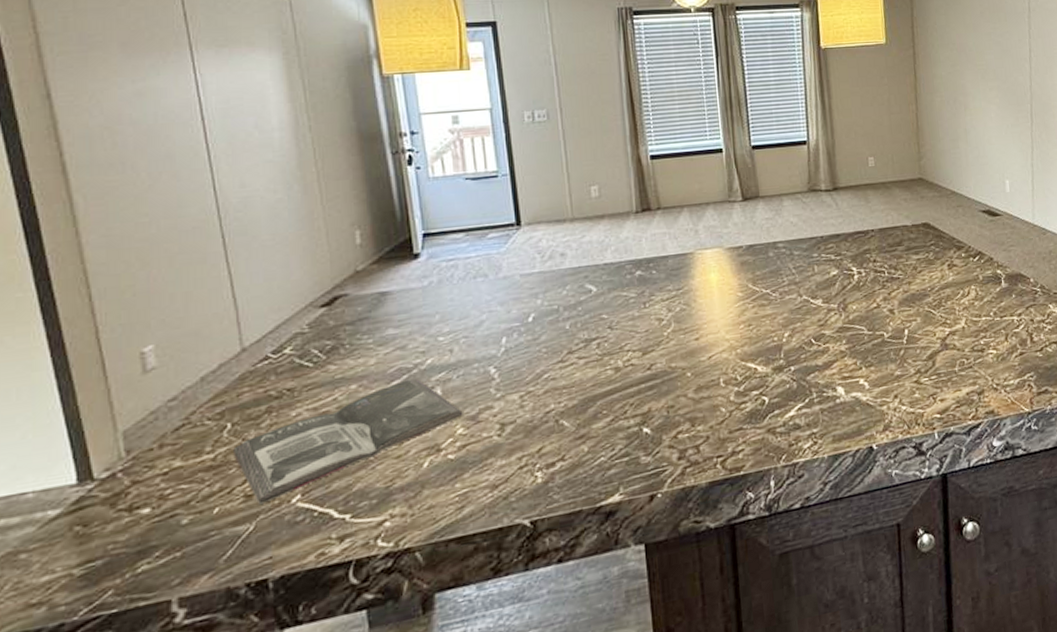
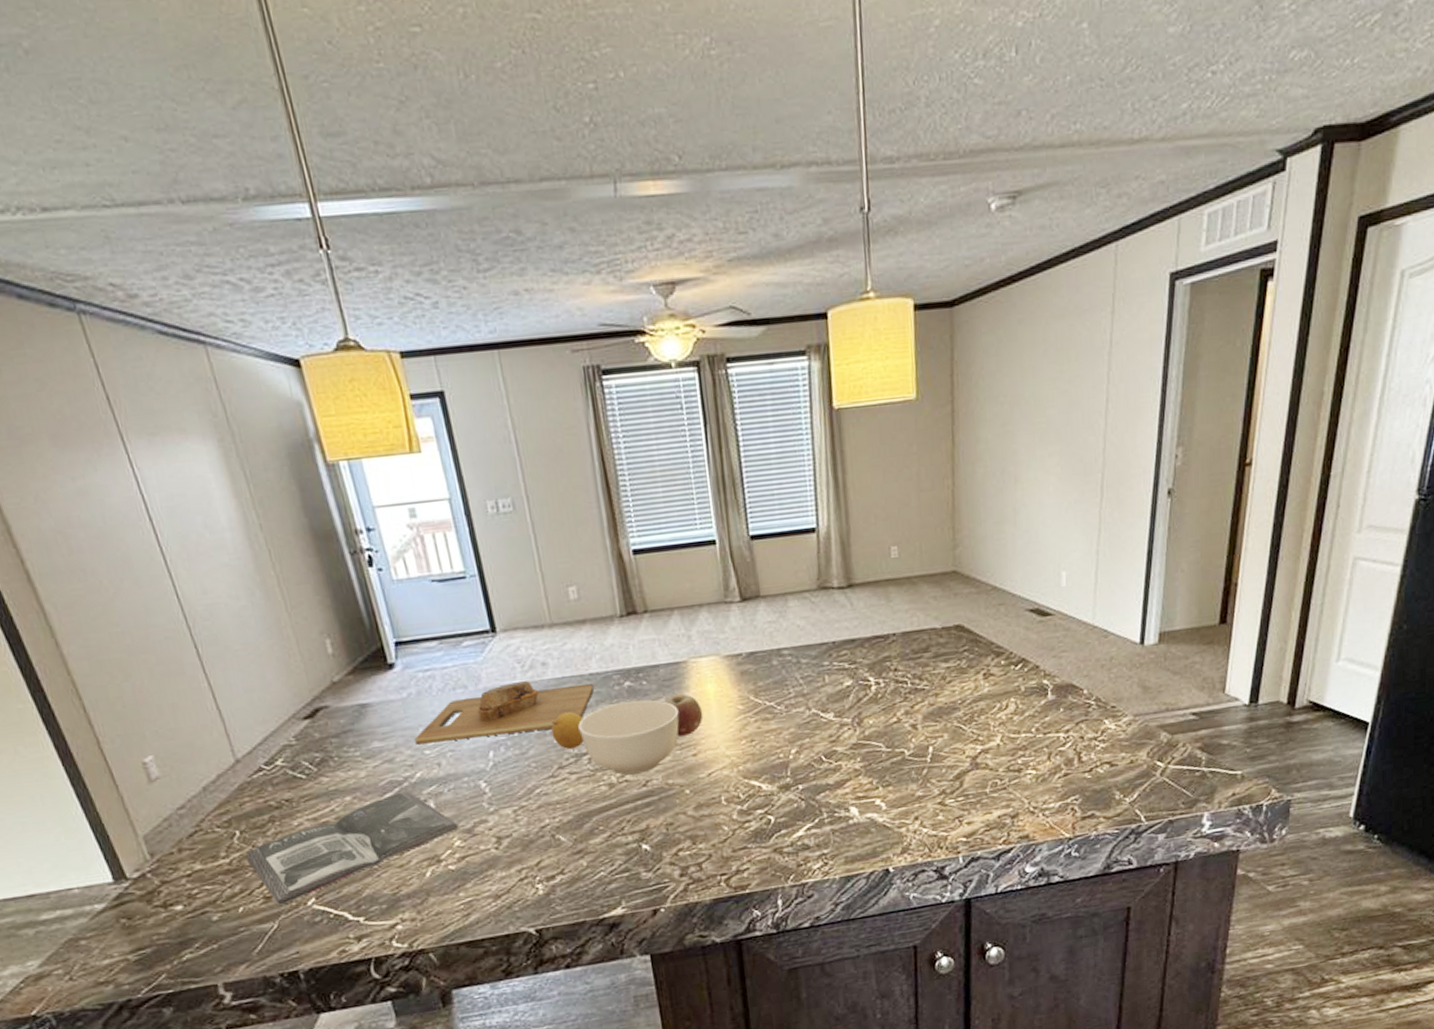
cutting board: none [430,270,608,332] -> present [414,681,595,745]
fruit: none [564,298,596,335] -> present [551,711,584,749]
bowl: none [590,287,684,360] -> present [578,699,680,776]
fruit: none [671,282,706,322] -> present [664,694,704,737]

